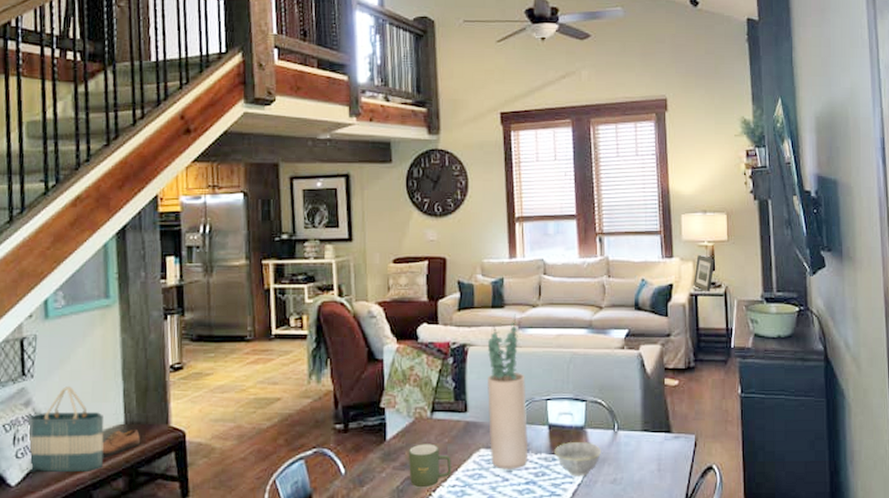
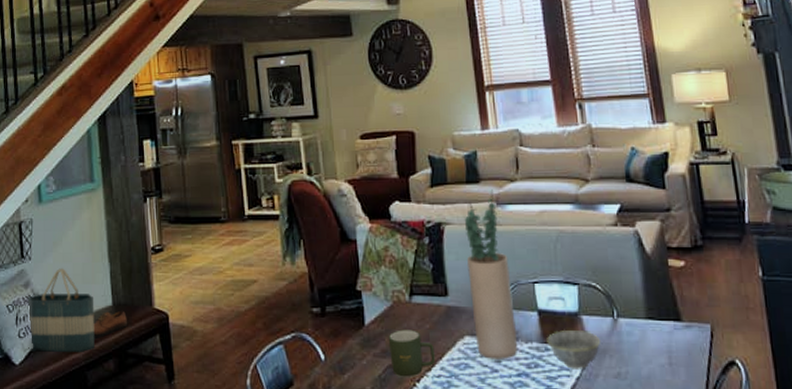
picture frame: present [694,255,715,292] -> none [692,119,717,161]

